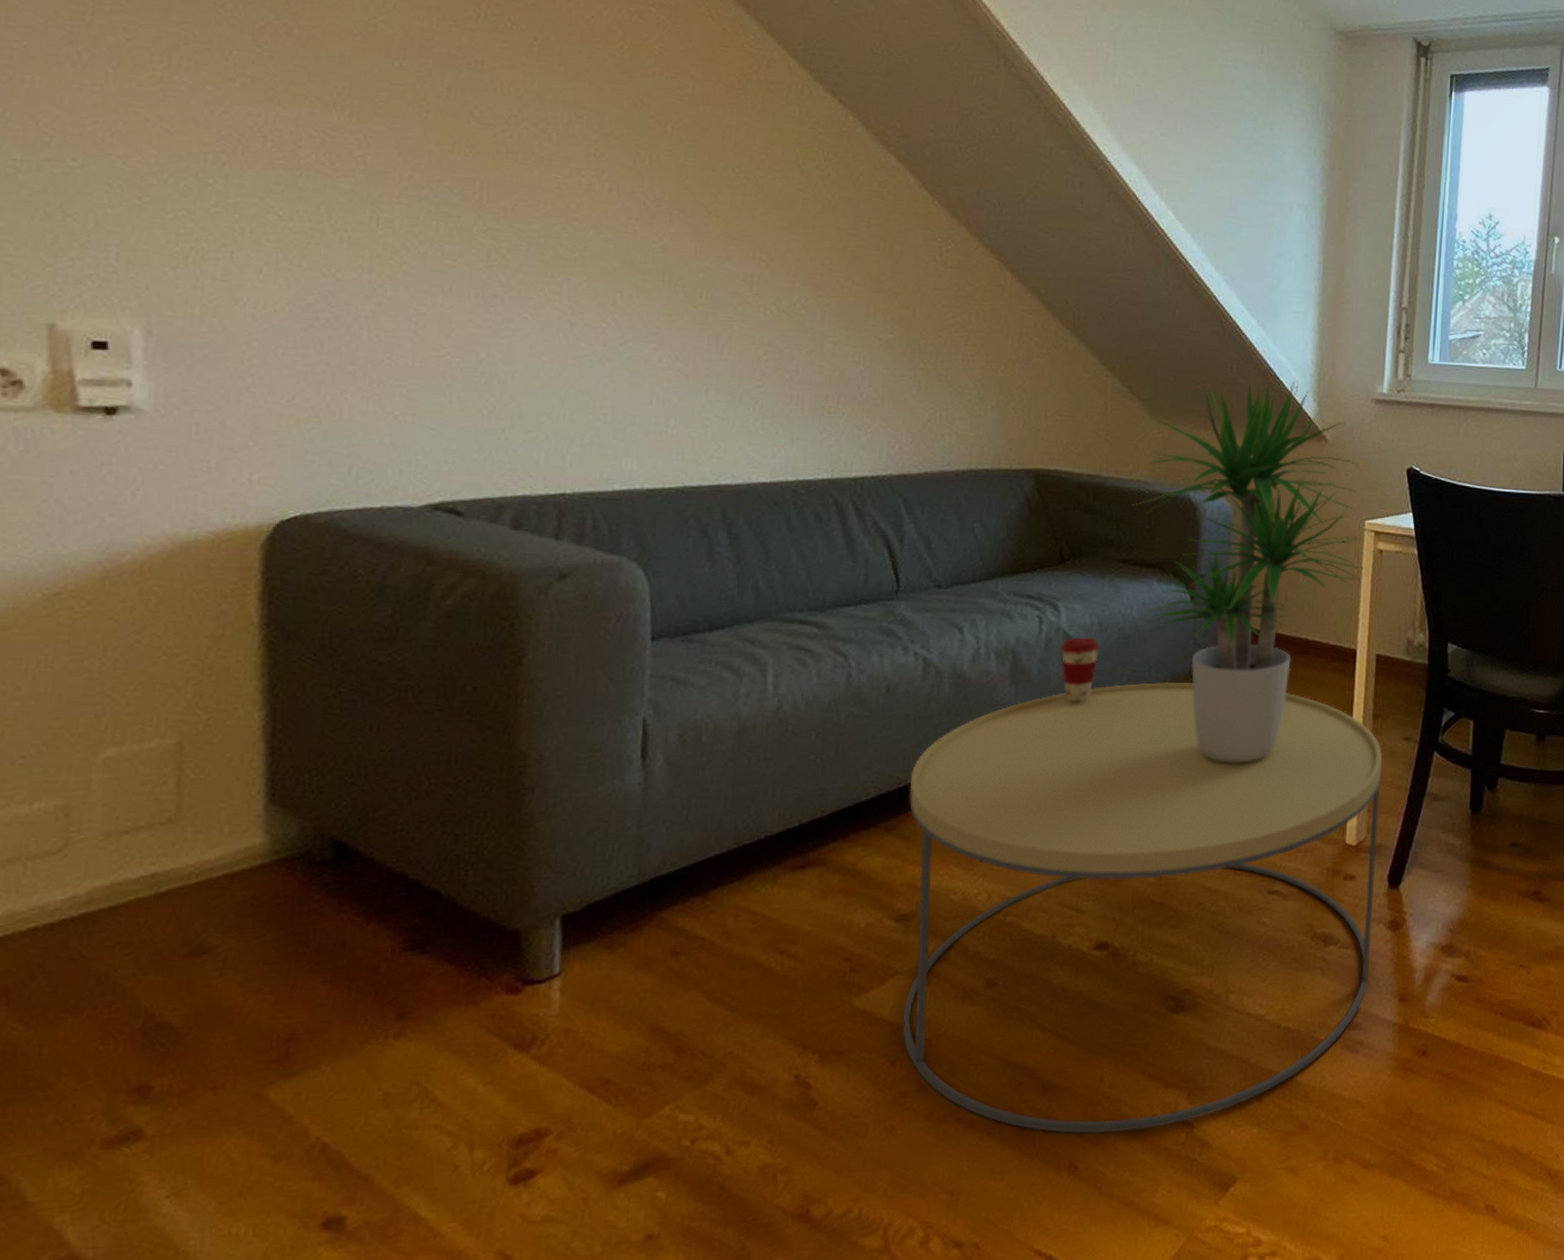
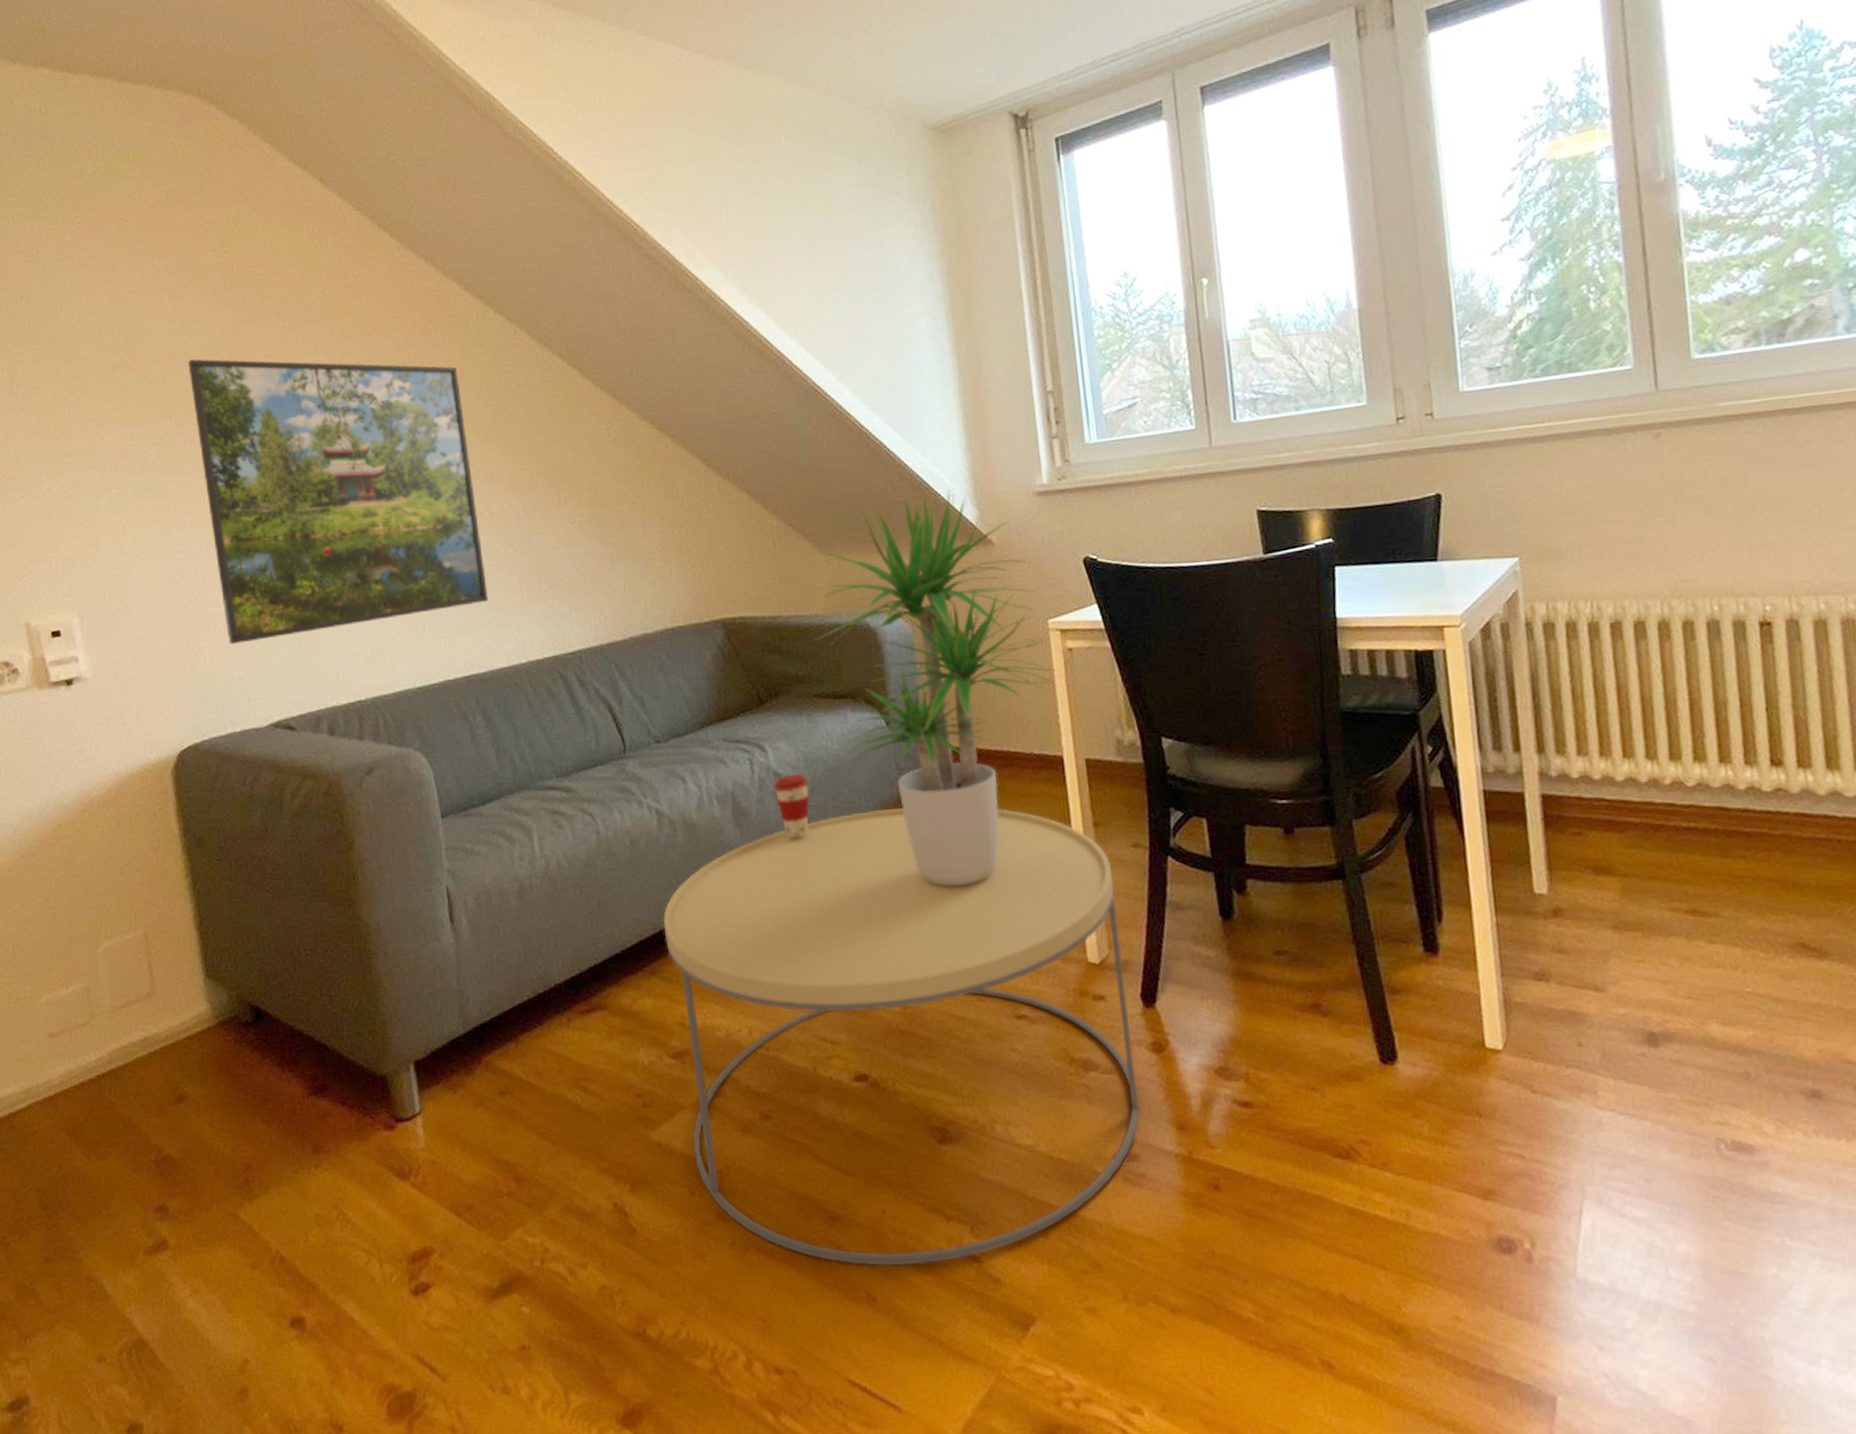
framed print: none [381,44,766,407] -> present [187,359,488,645]

